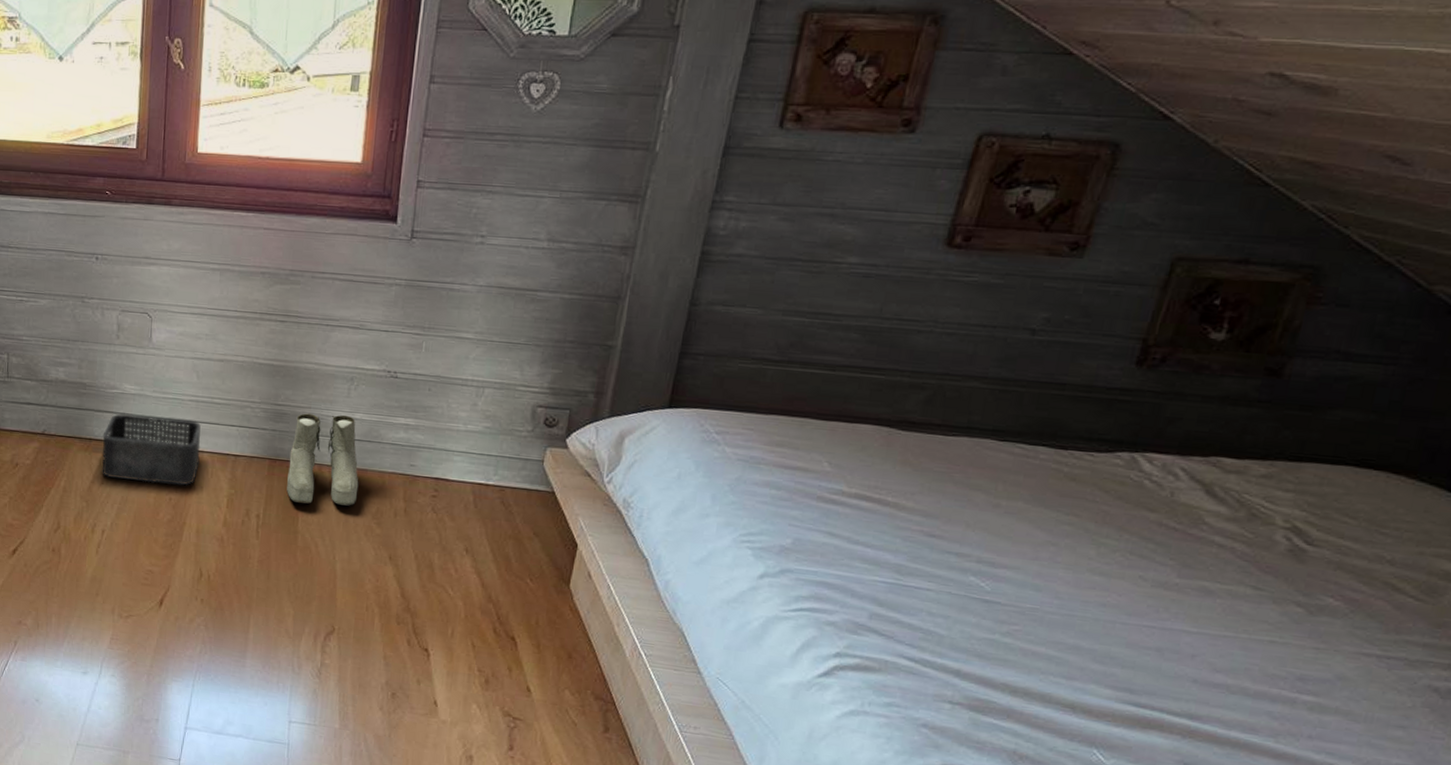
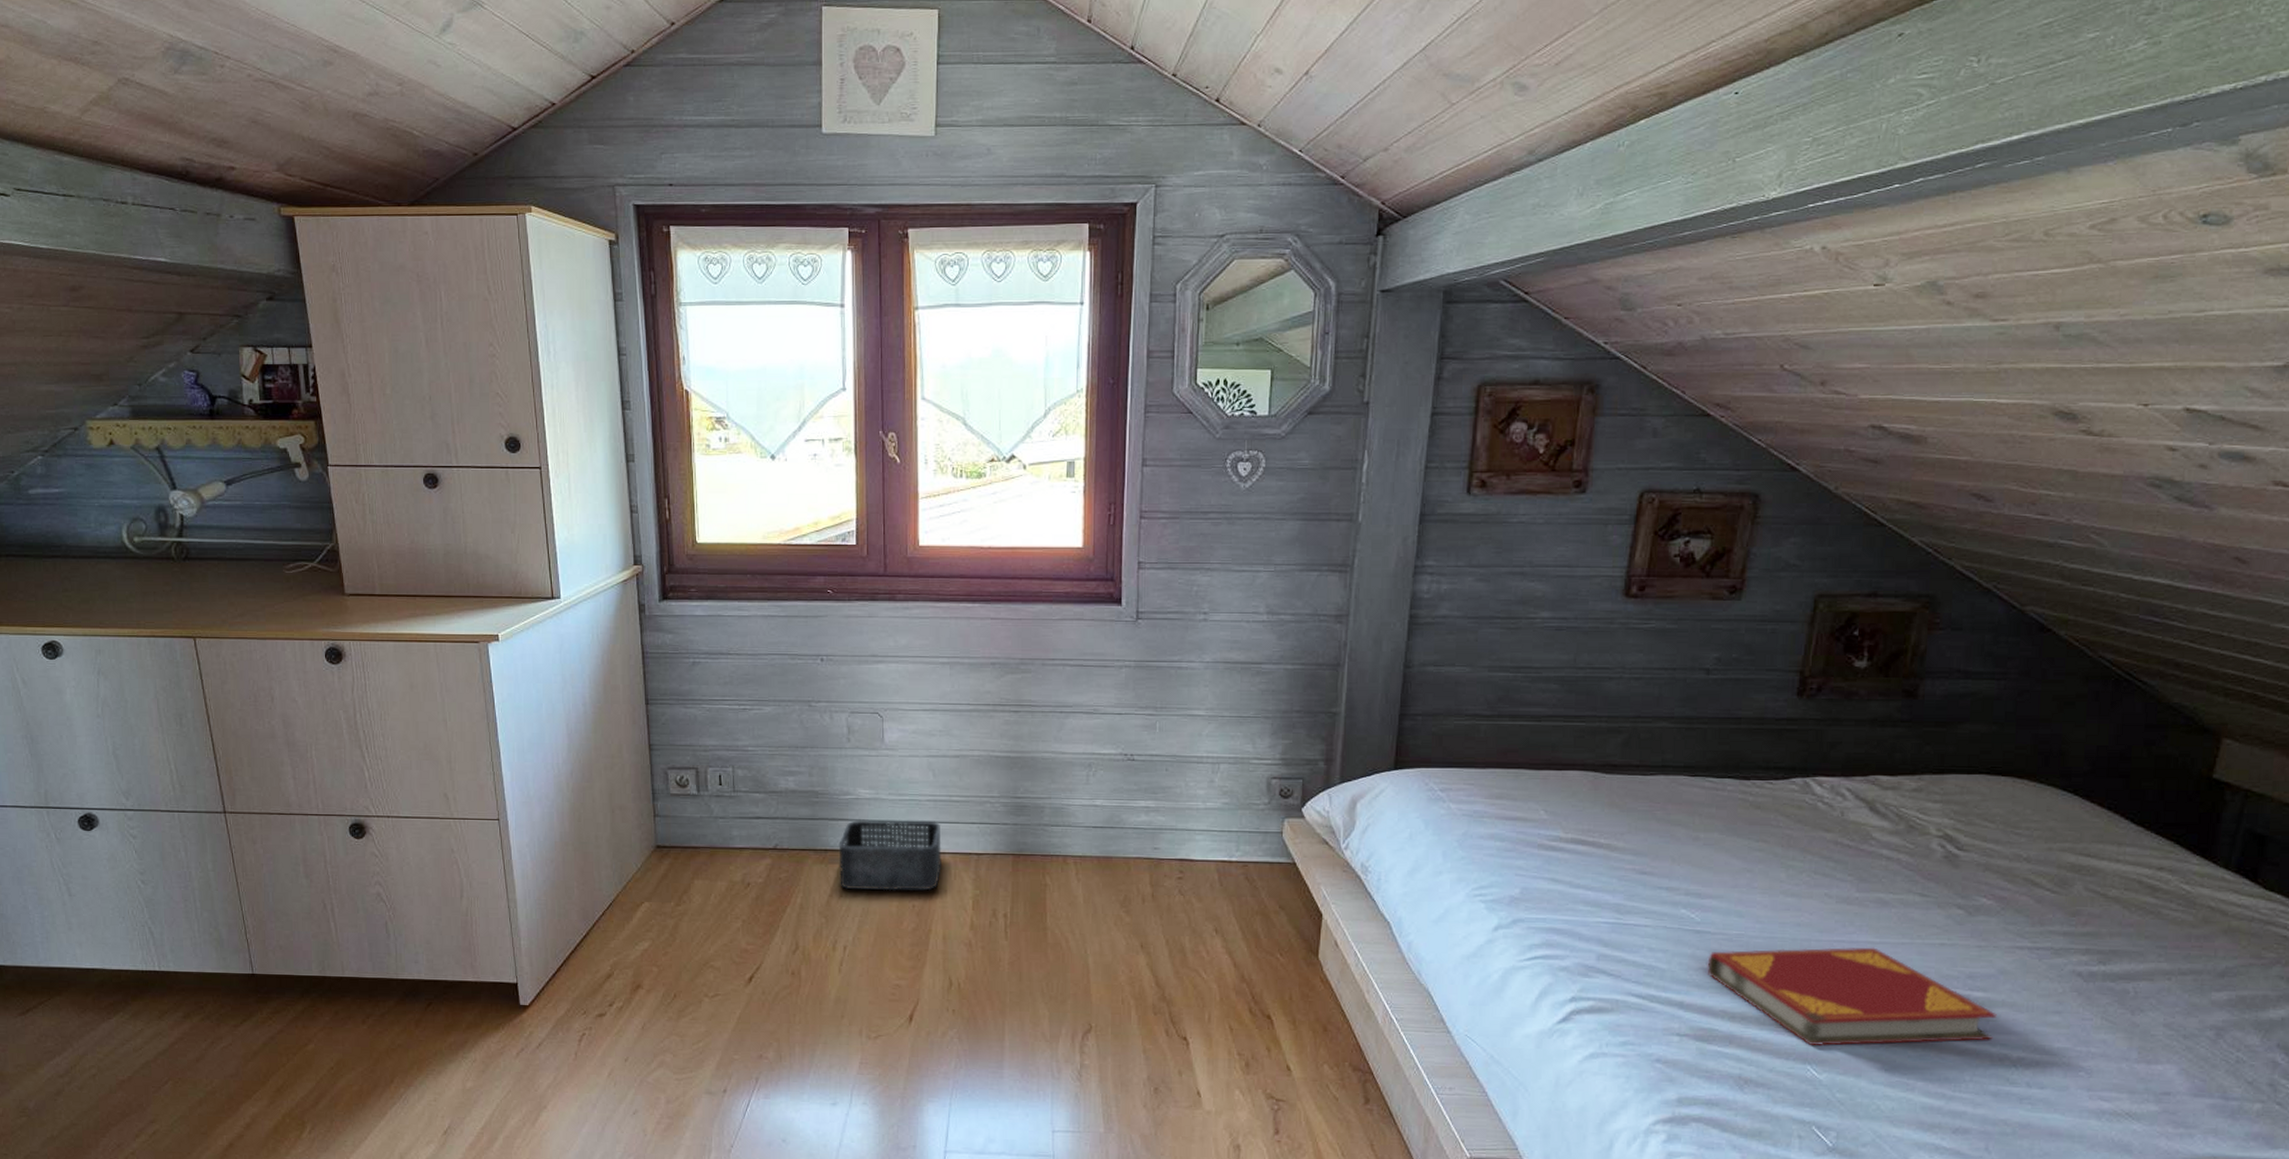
boots: present [287,413,359,506] -> none [1033,802,1105,899]
hardback book: none [991,623,1327,747] -> present [1707,947,1997,1046]

